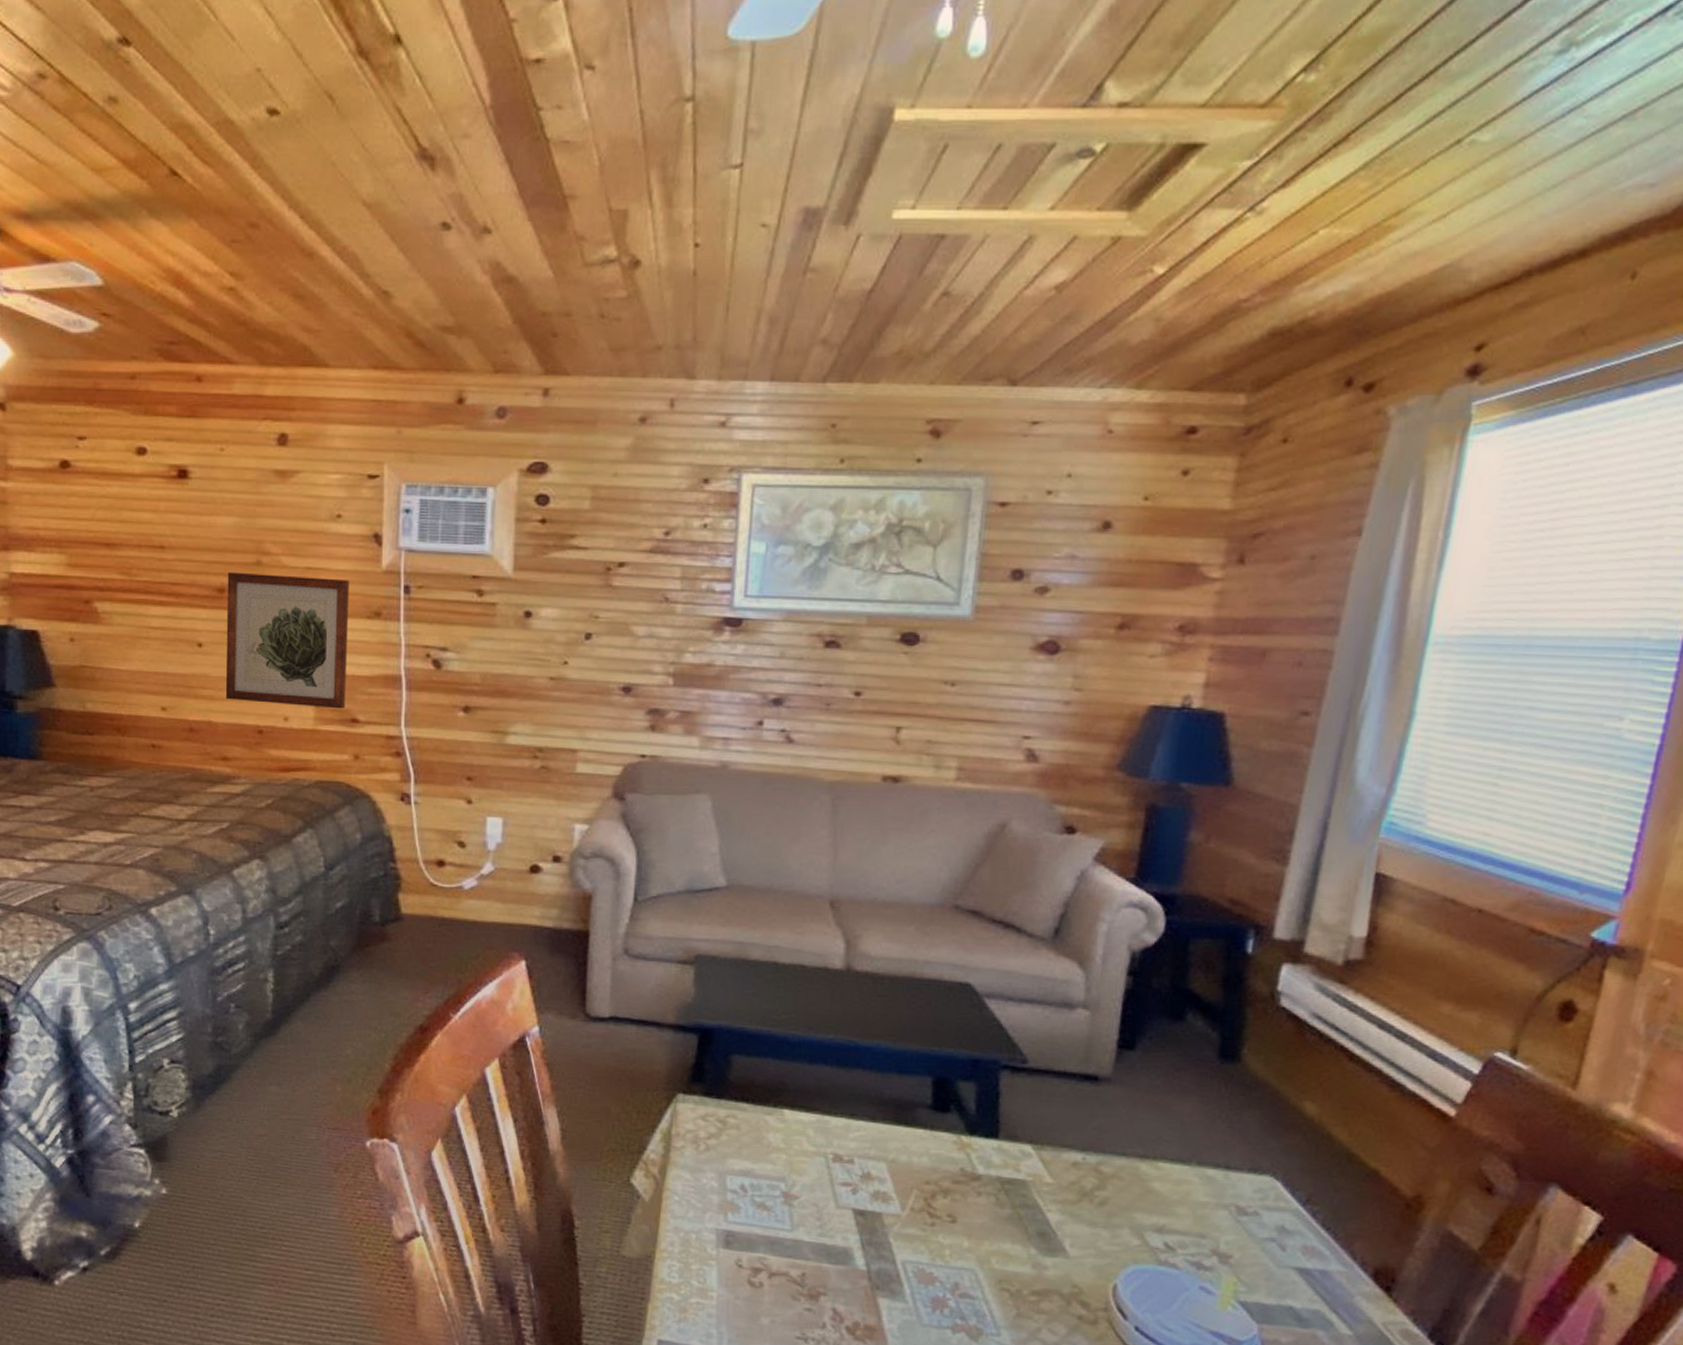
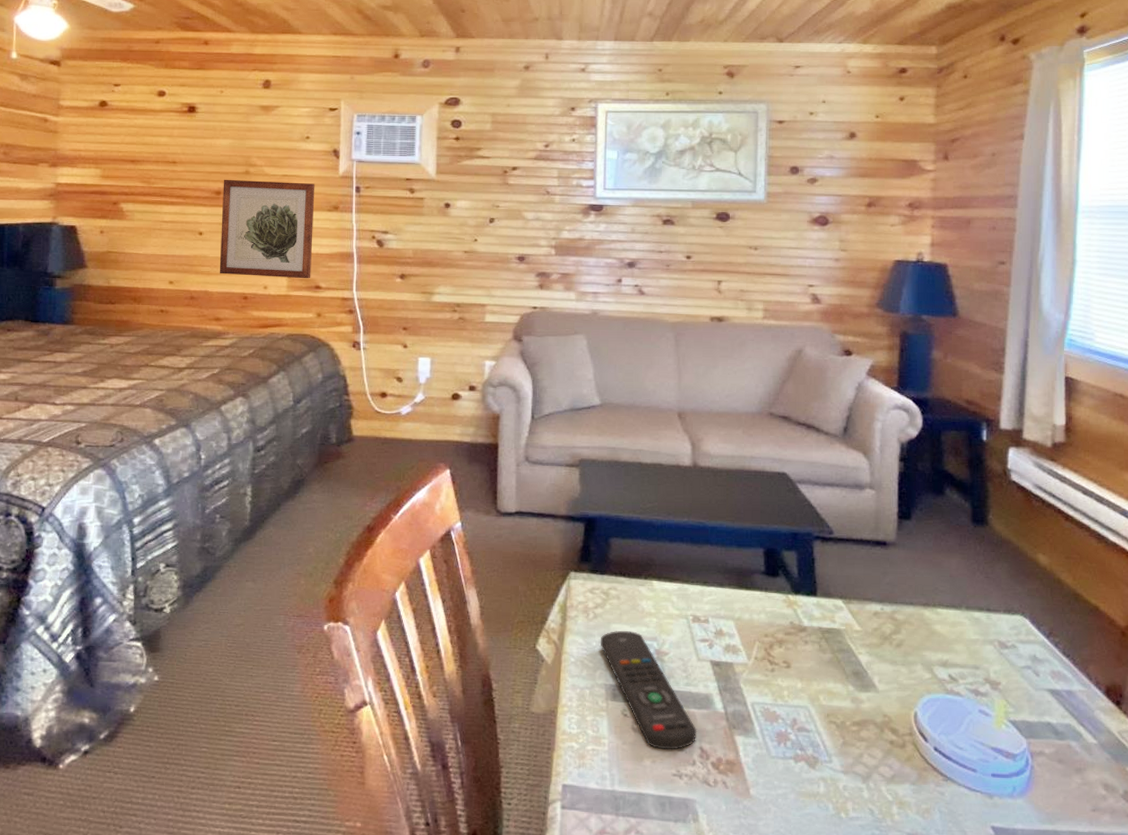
remote control: none [711,1167,831,1309] -> present [600,631,697,750]

